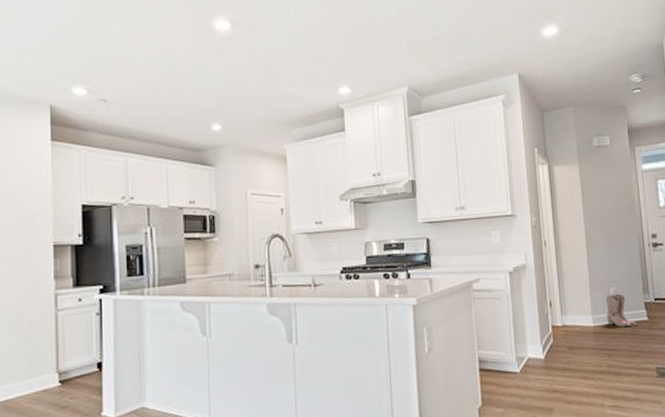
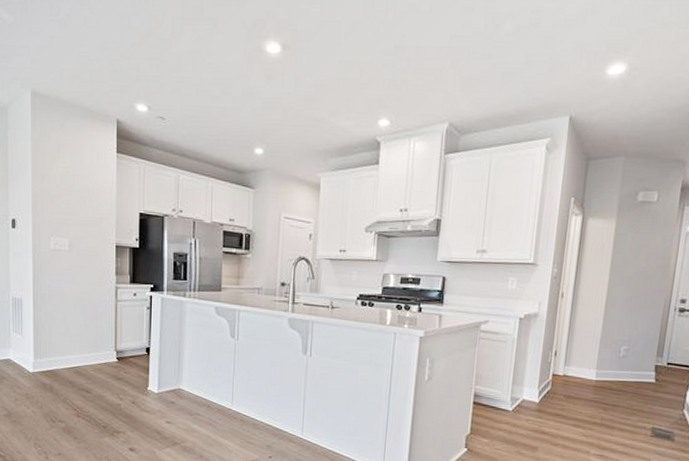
boots: present [605,293,638,328] -> none [611,352,643,387]

